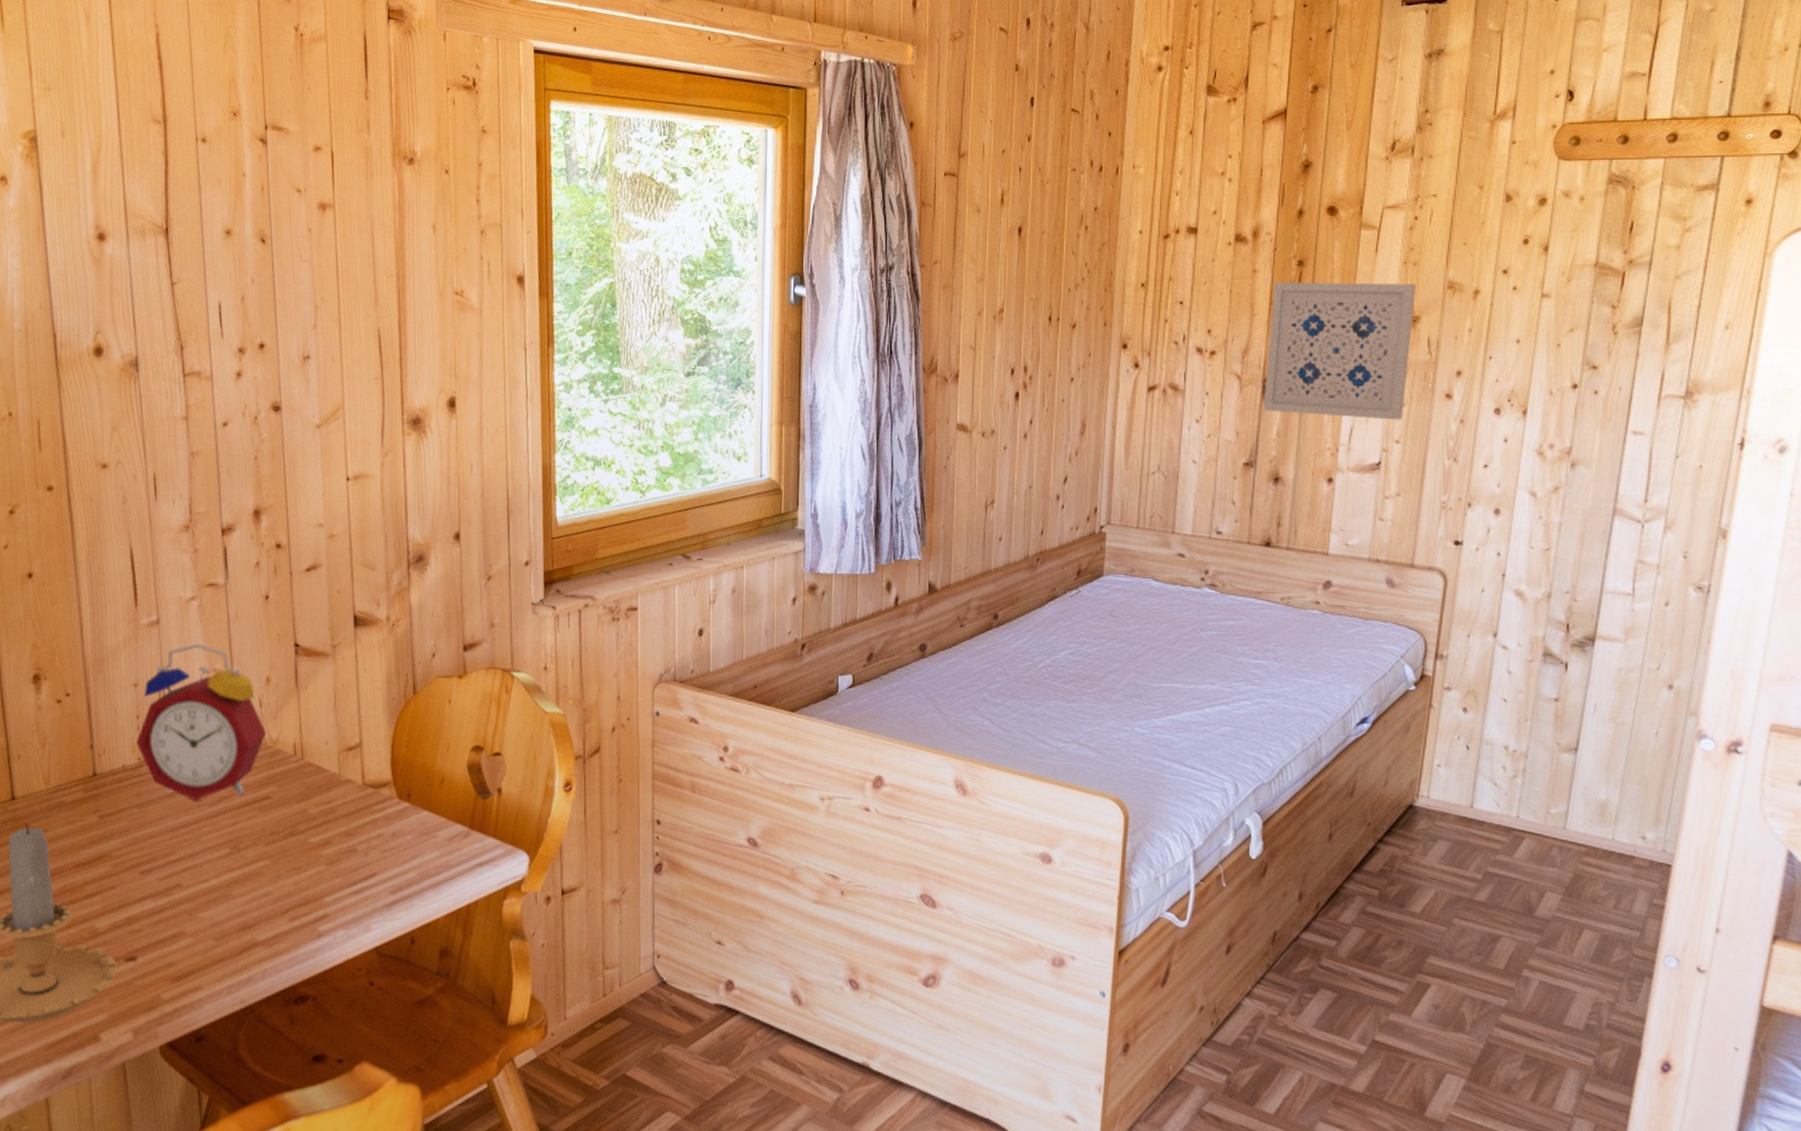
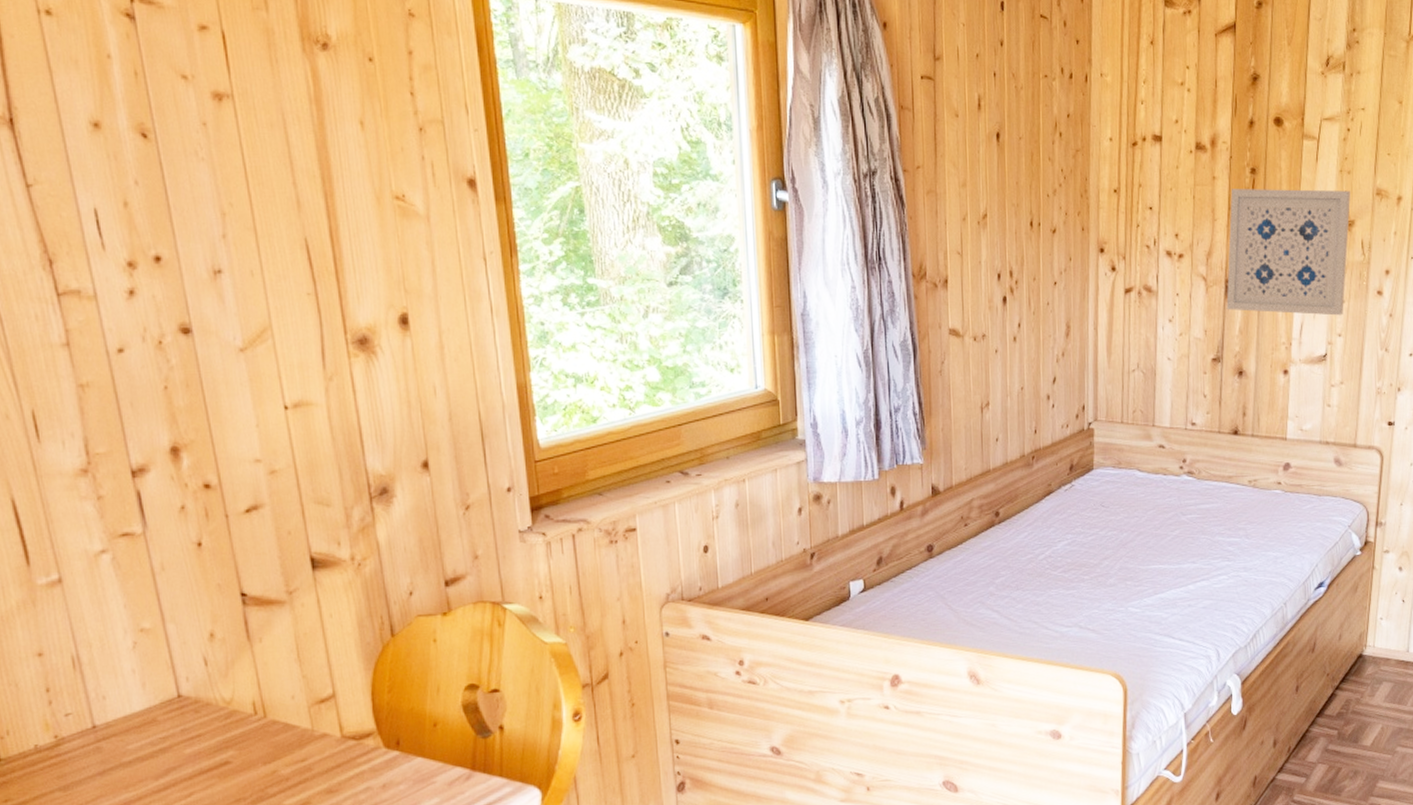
alarm clock: present [136,643,266,801] -> none [49,601,216,776]

